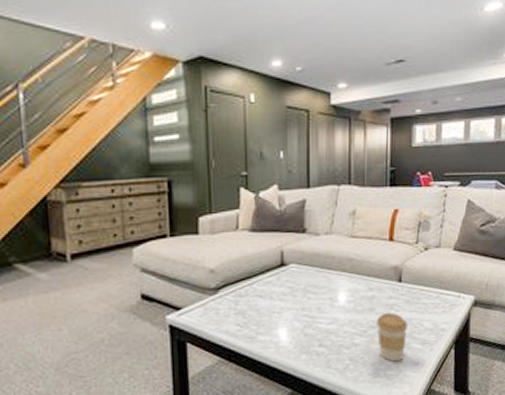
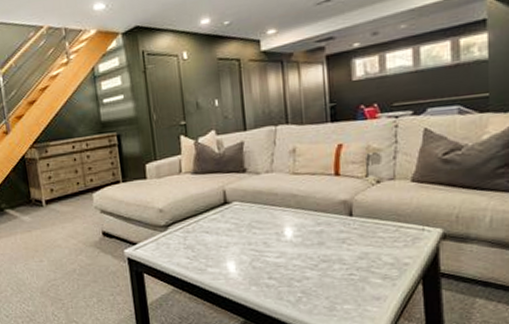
coffee cup: present [376,313,408,362] -> none [328,247,365,296]

